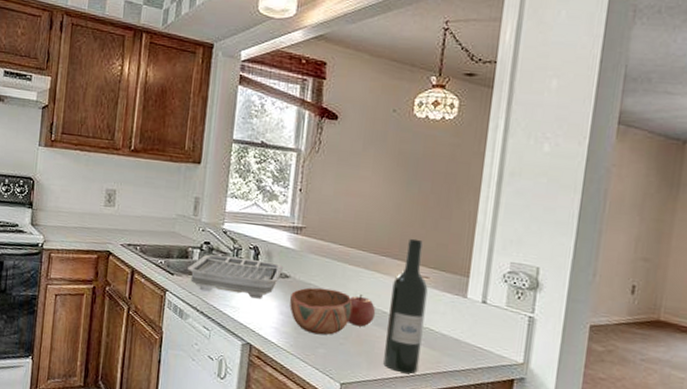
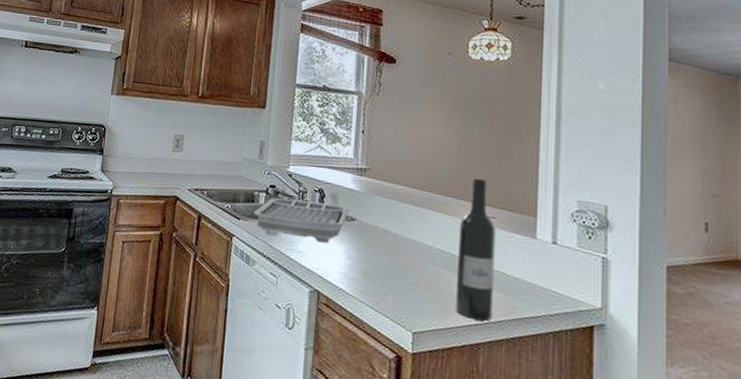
bowl: present [289,287,353,335] -> none [357,230,421,281]
fruit: present [348,294,376,327] -> none [417,237,445,271]

